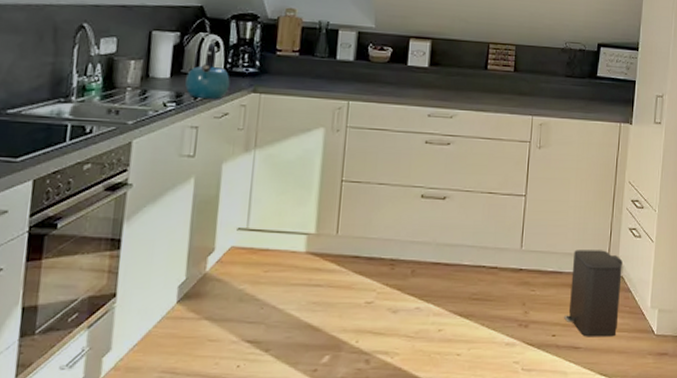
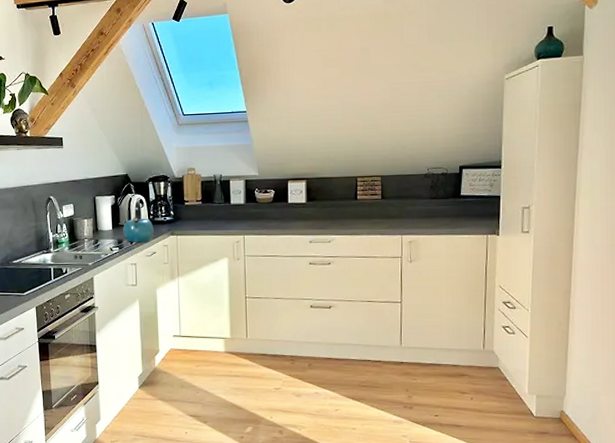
pedal bin: present [564,250,623,337] -> none [445,345,498,418]

